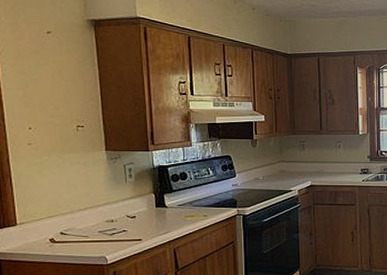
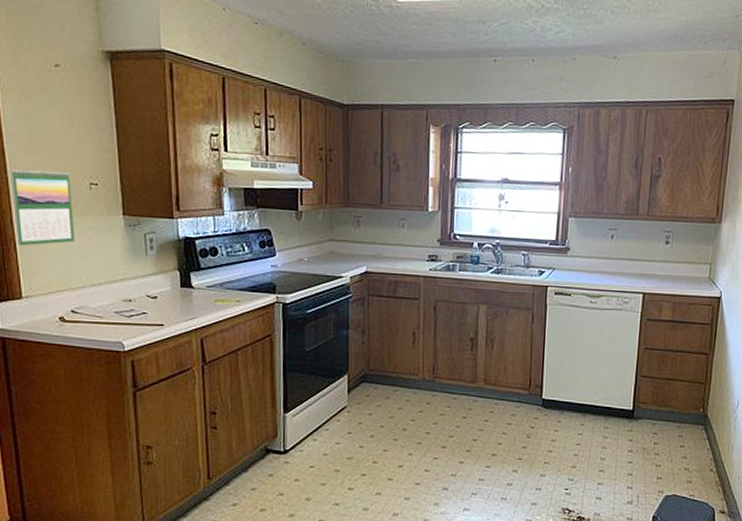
calendar: none [7,117,64,181] -> present [10,170,75,246]

